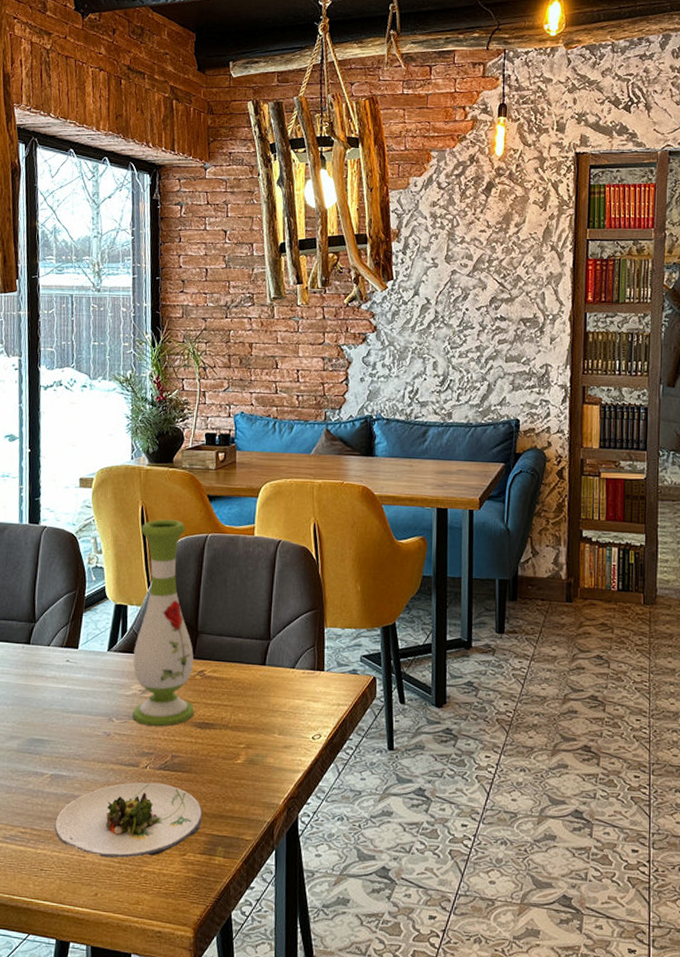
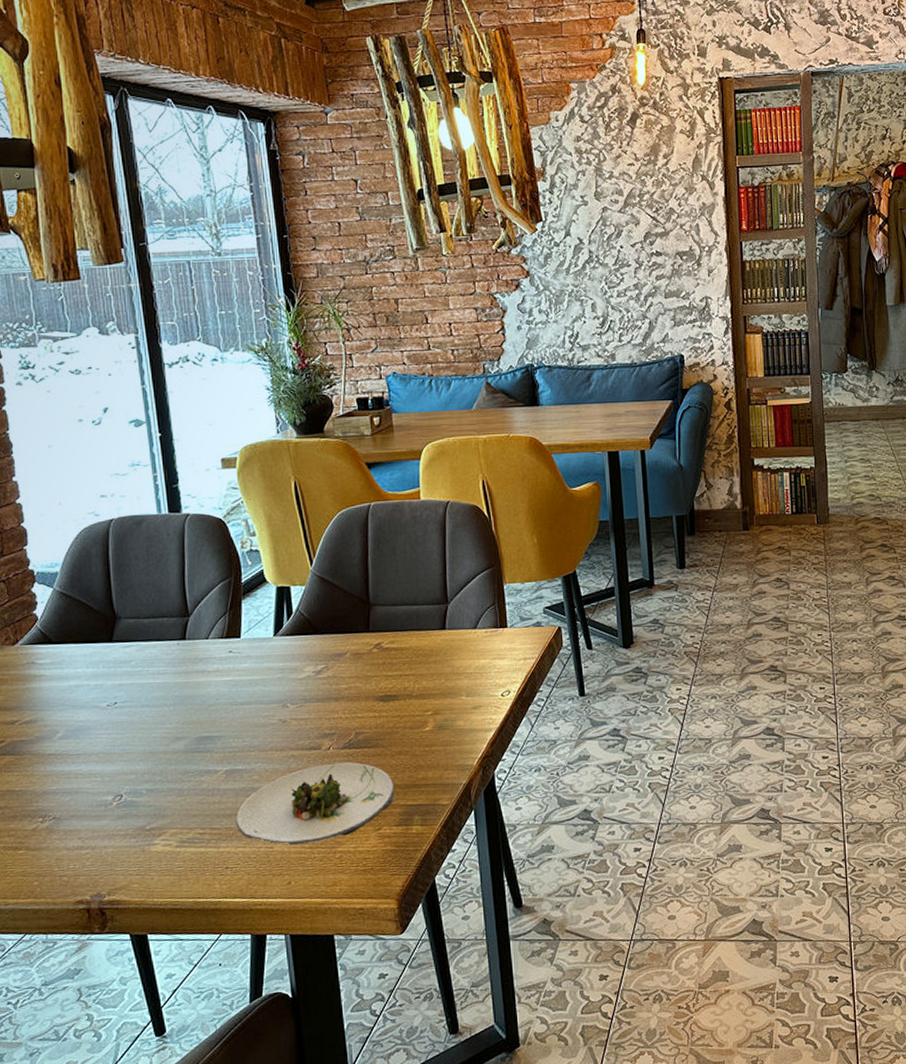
vase: present [132,519,195,727] -> none [297,492,376,707]

